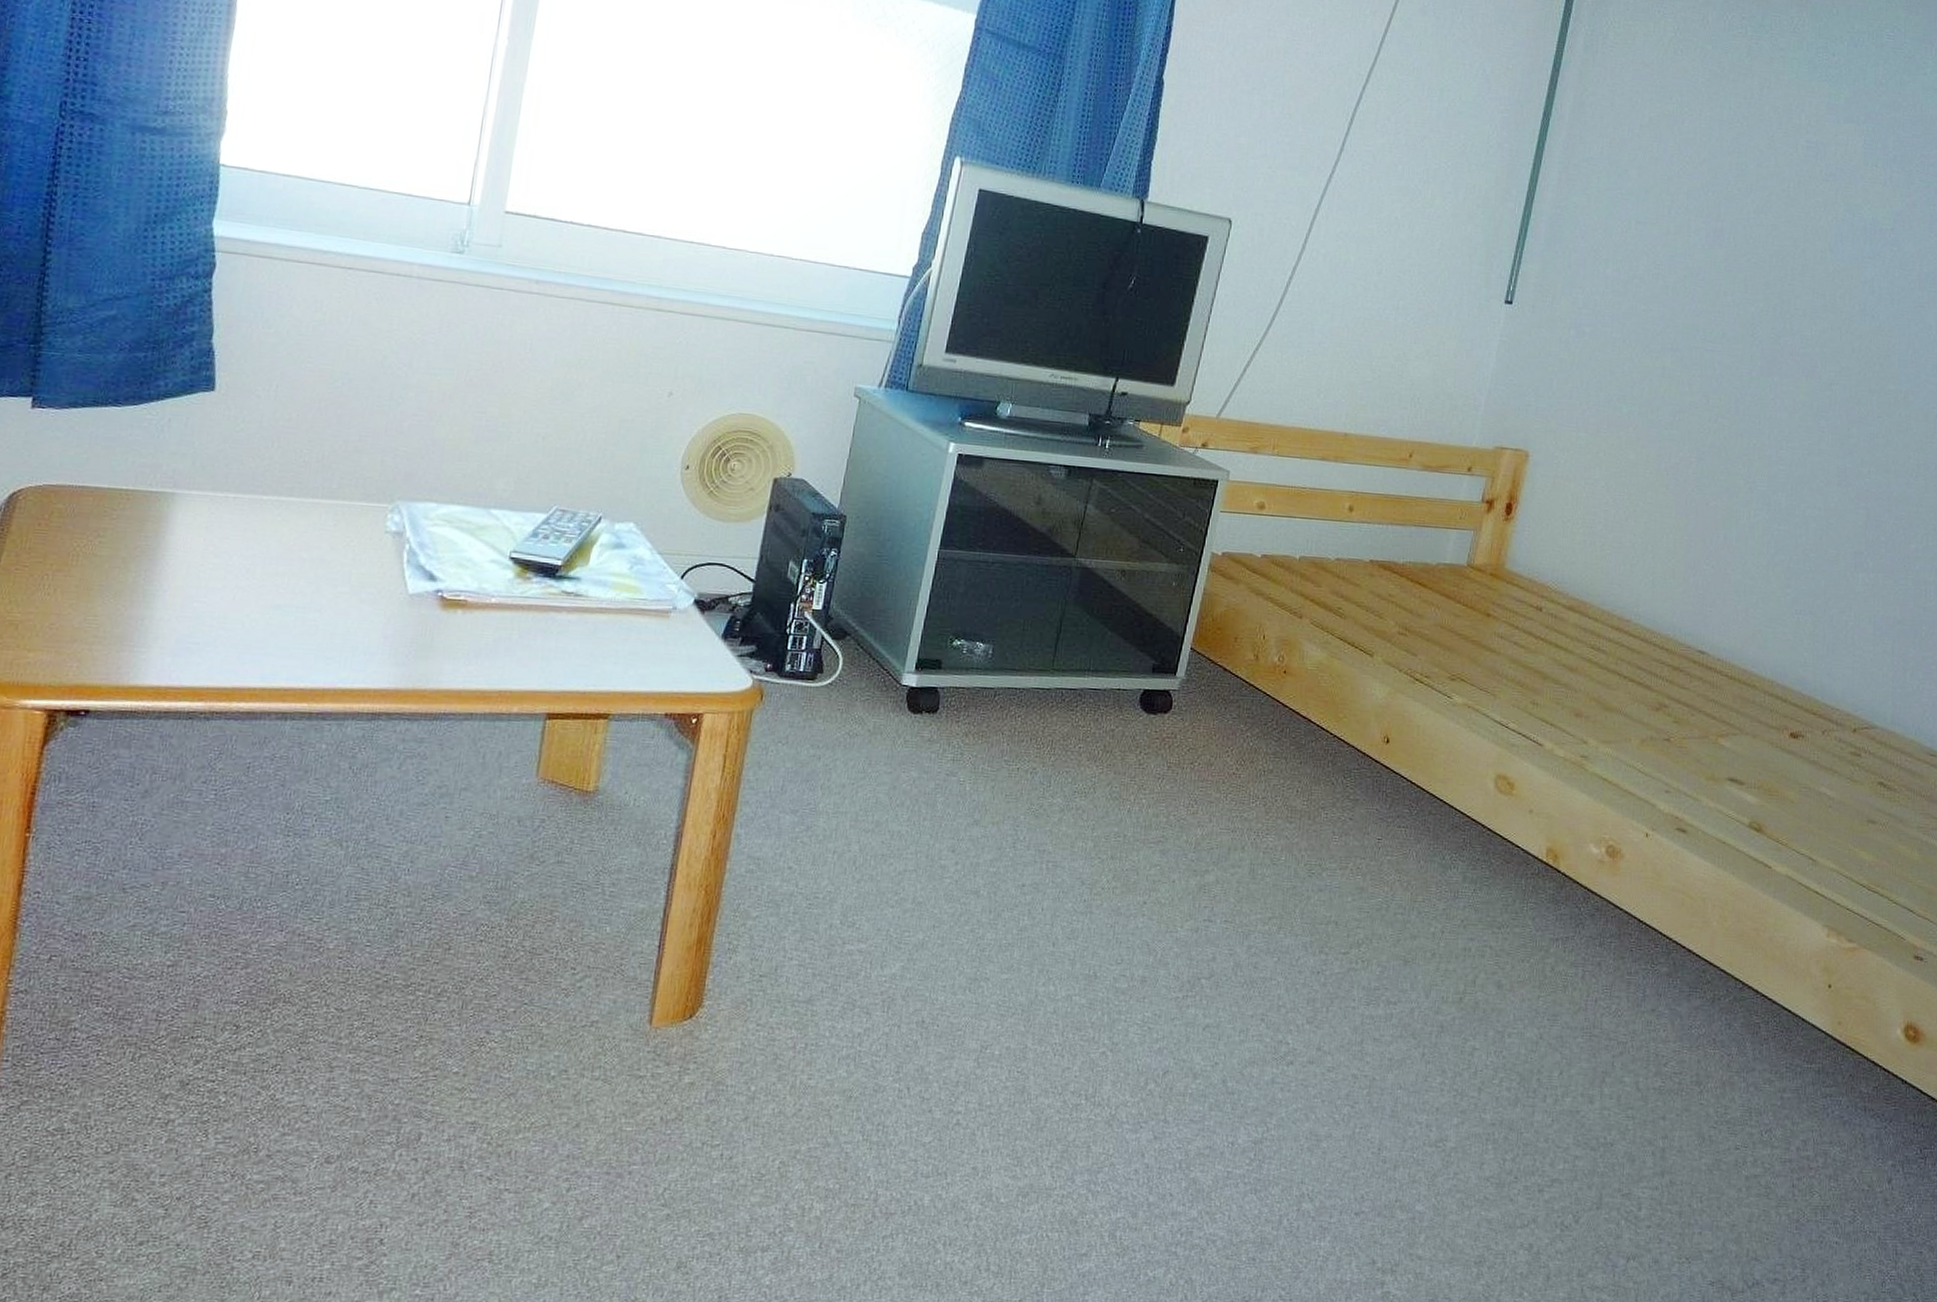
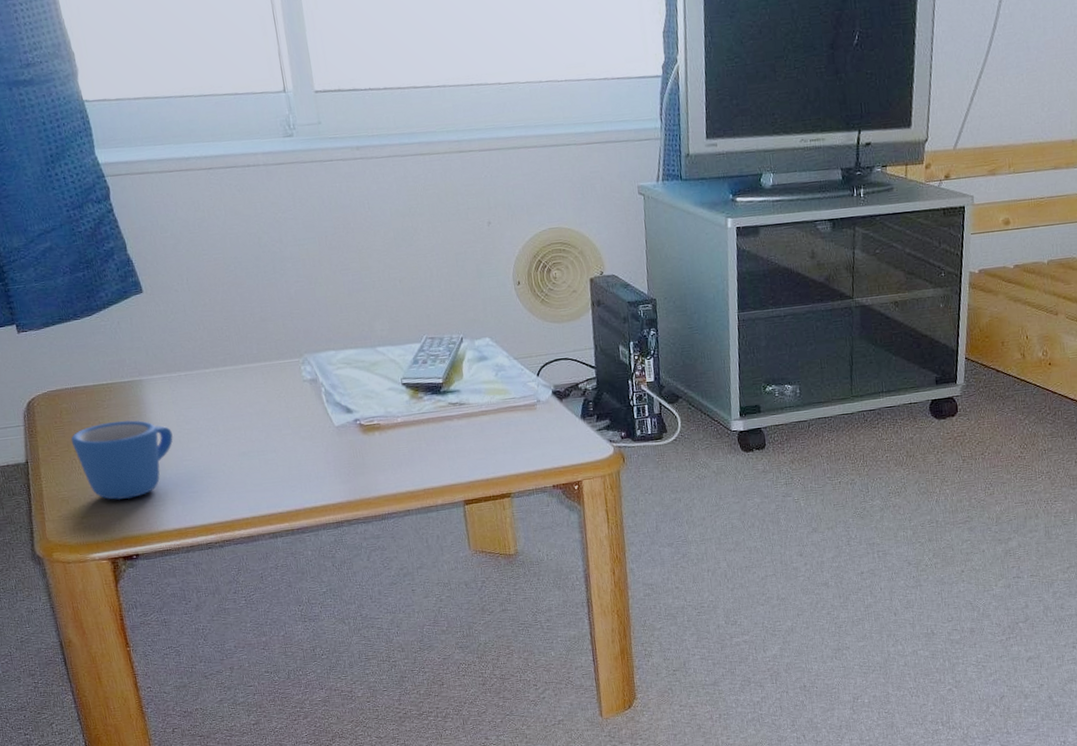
mug: none [51,536,192,637] -> present [71,419,173,500]

